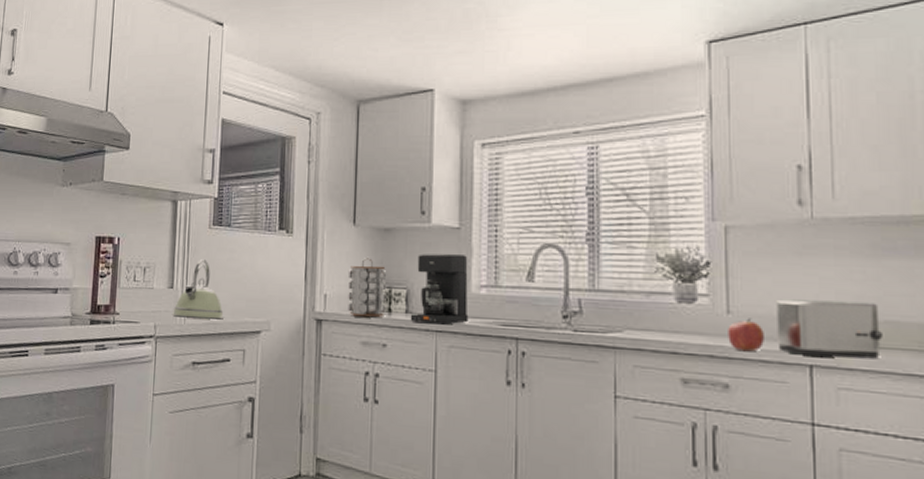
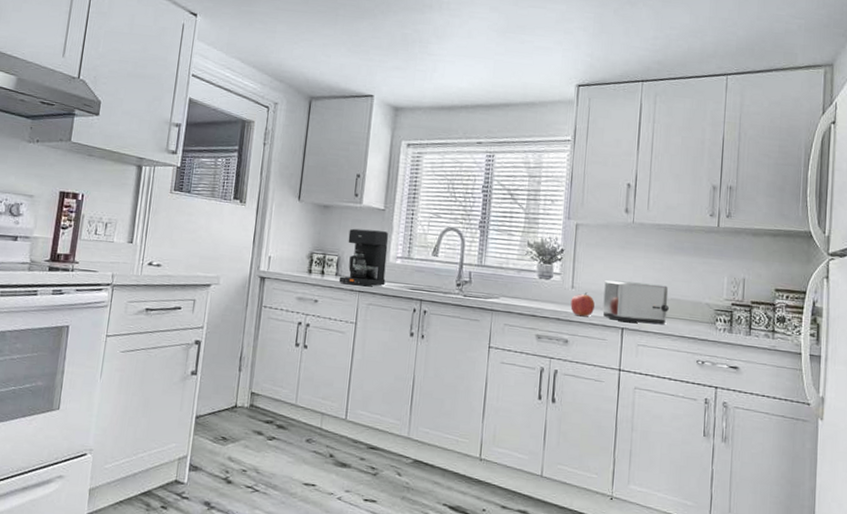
kettle: present [173,259,224,320] -> none [130,219,179,273]
spice rack: present [347,258,387,318] -> none [288,228,323,279]

